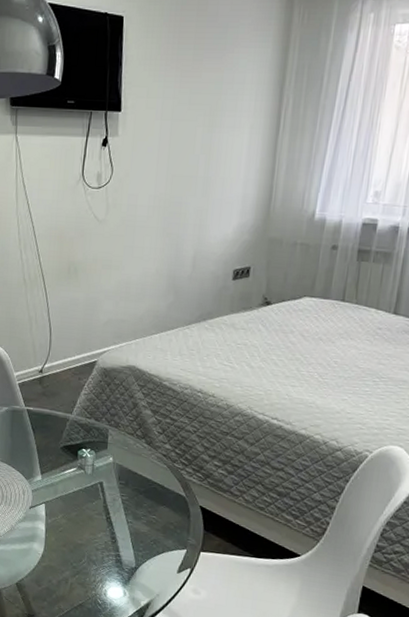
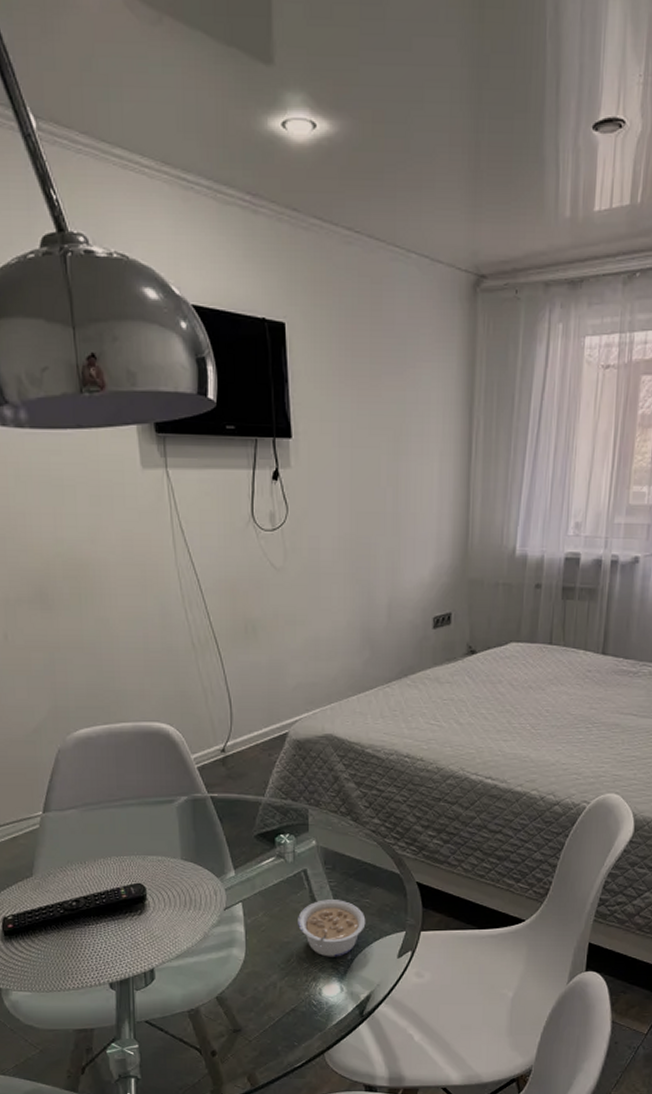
legume: none [91,510,151,564] -> present [298,899,366,957]

